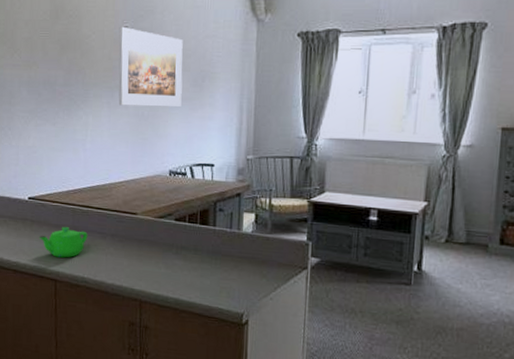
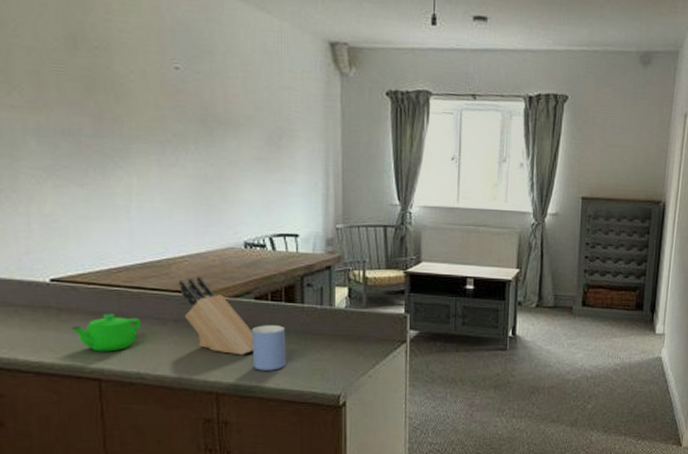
knife block: none [117,198,173,269] -> present [178,275,255,355]
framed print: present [118,26,183,107] -> none [167,66,255,169]
mug: none [170,244,199,285] -> present [252,325,286,371]

